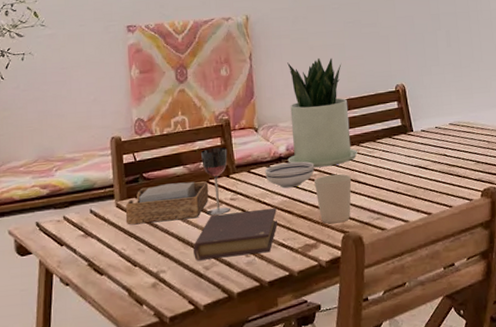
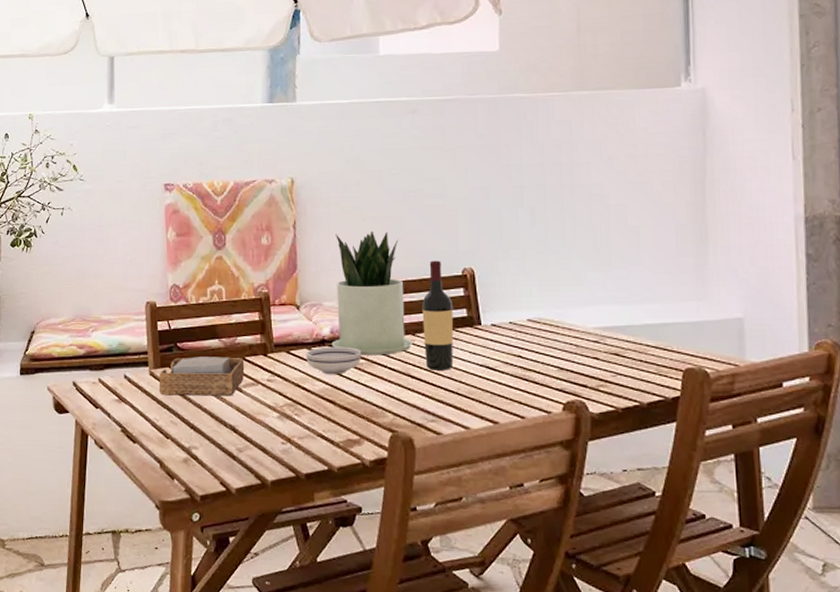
book: present [193,207,277,261] -> none [227,394,317,443]
wineglass: present [201,147,230,215] -> none [238,322,267,395]
dixie cup: present [314,173,352,224] -> none [361,365,404,420]
wine bottle: none [364,79,393,175] -> present [422,260,454,370]

